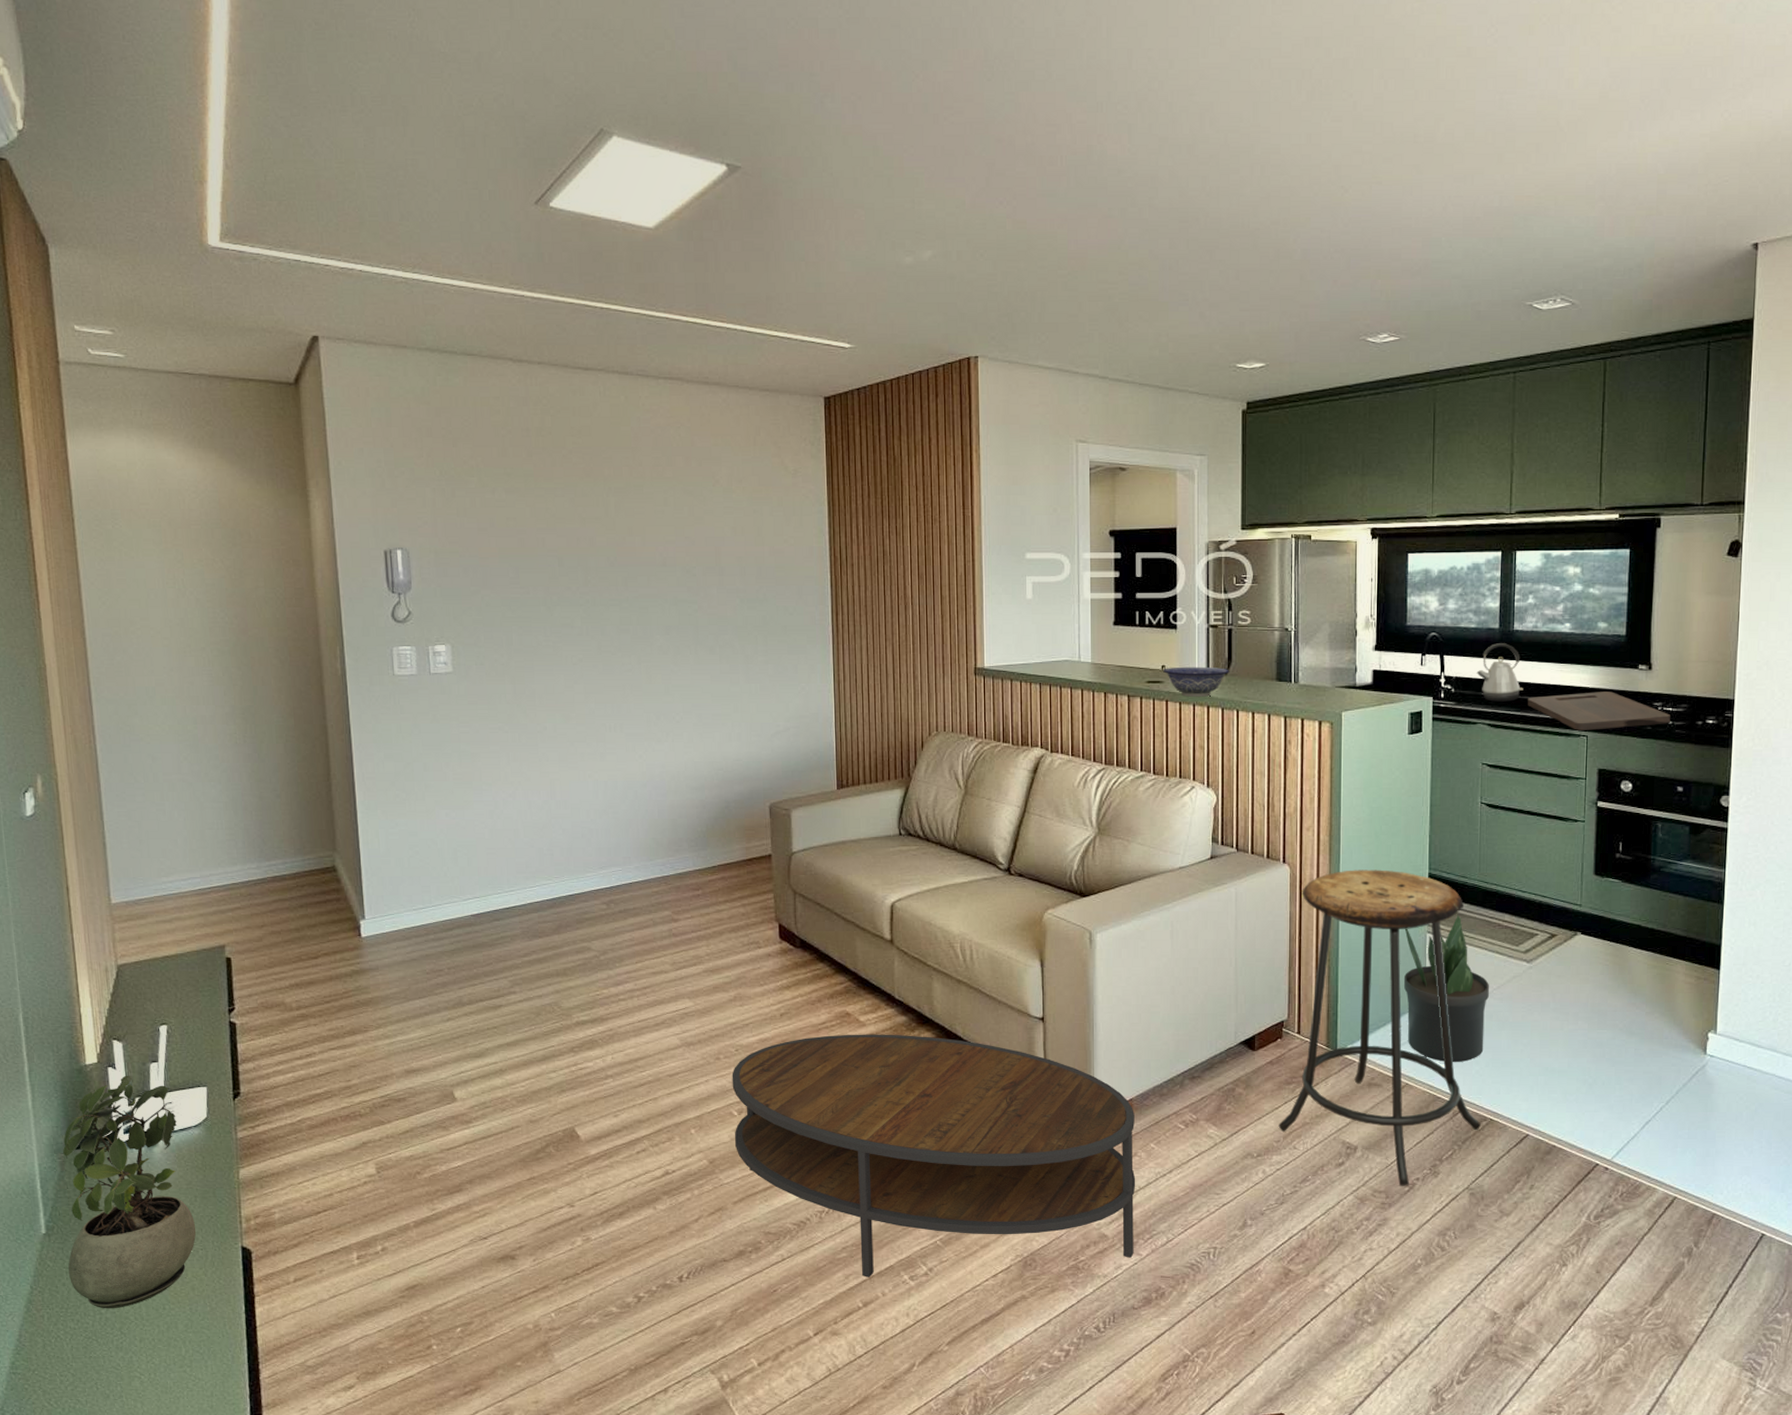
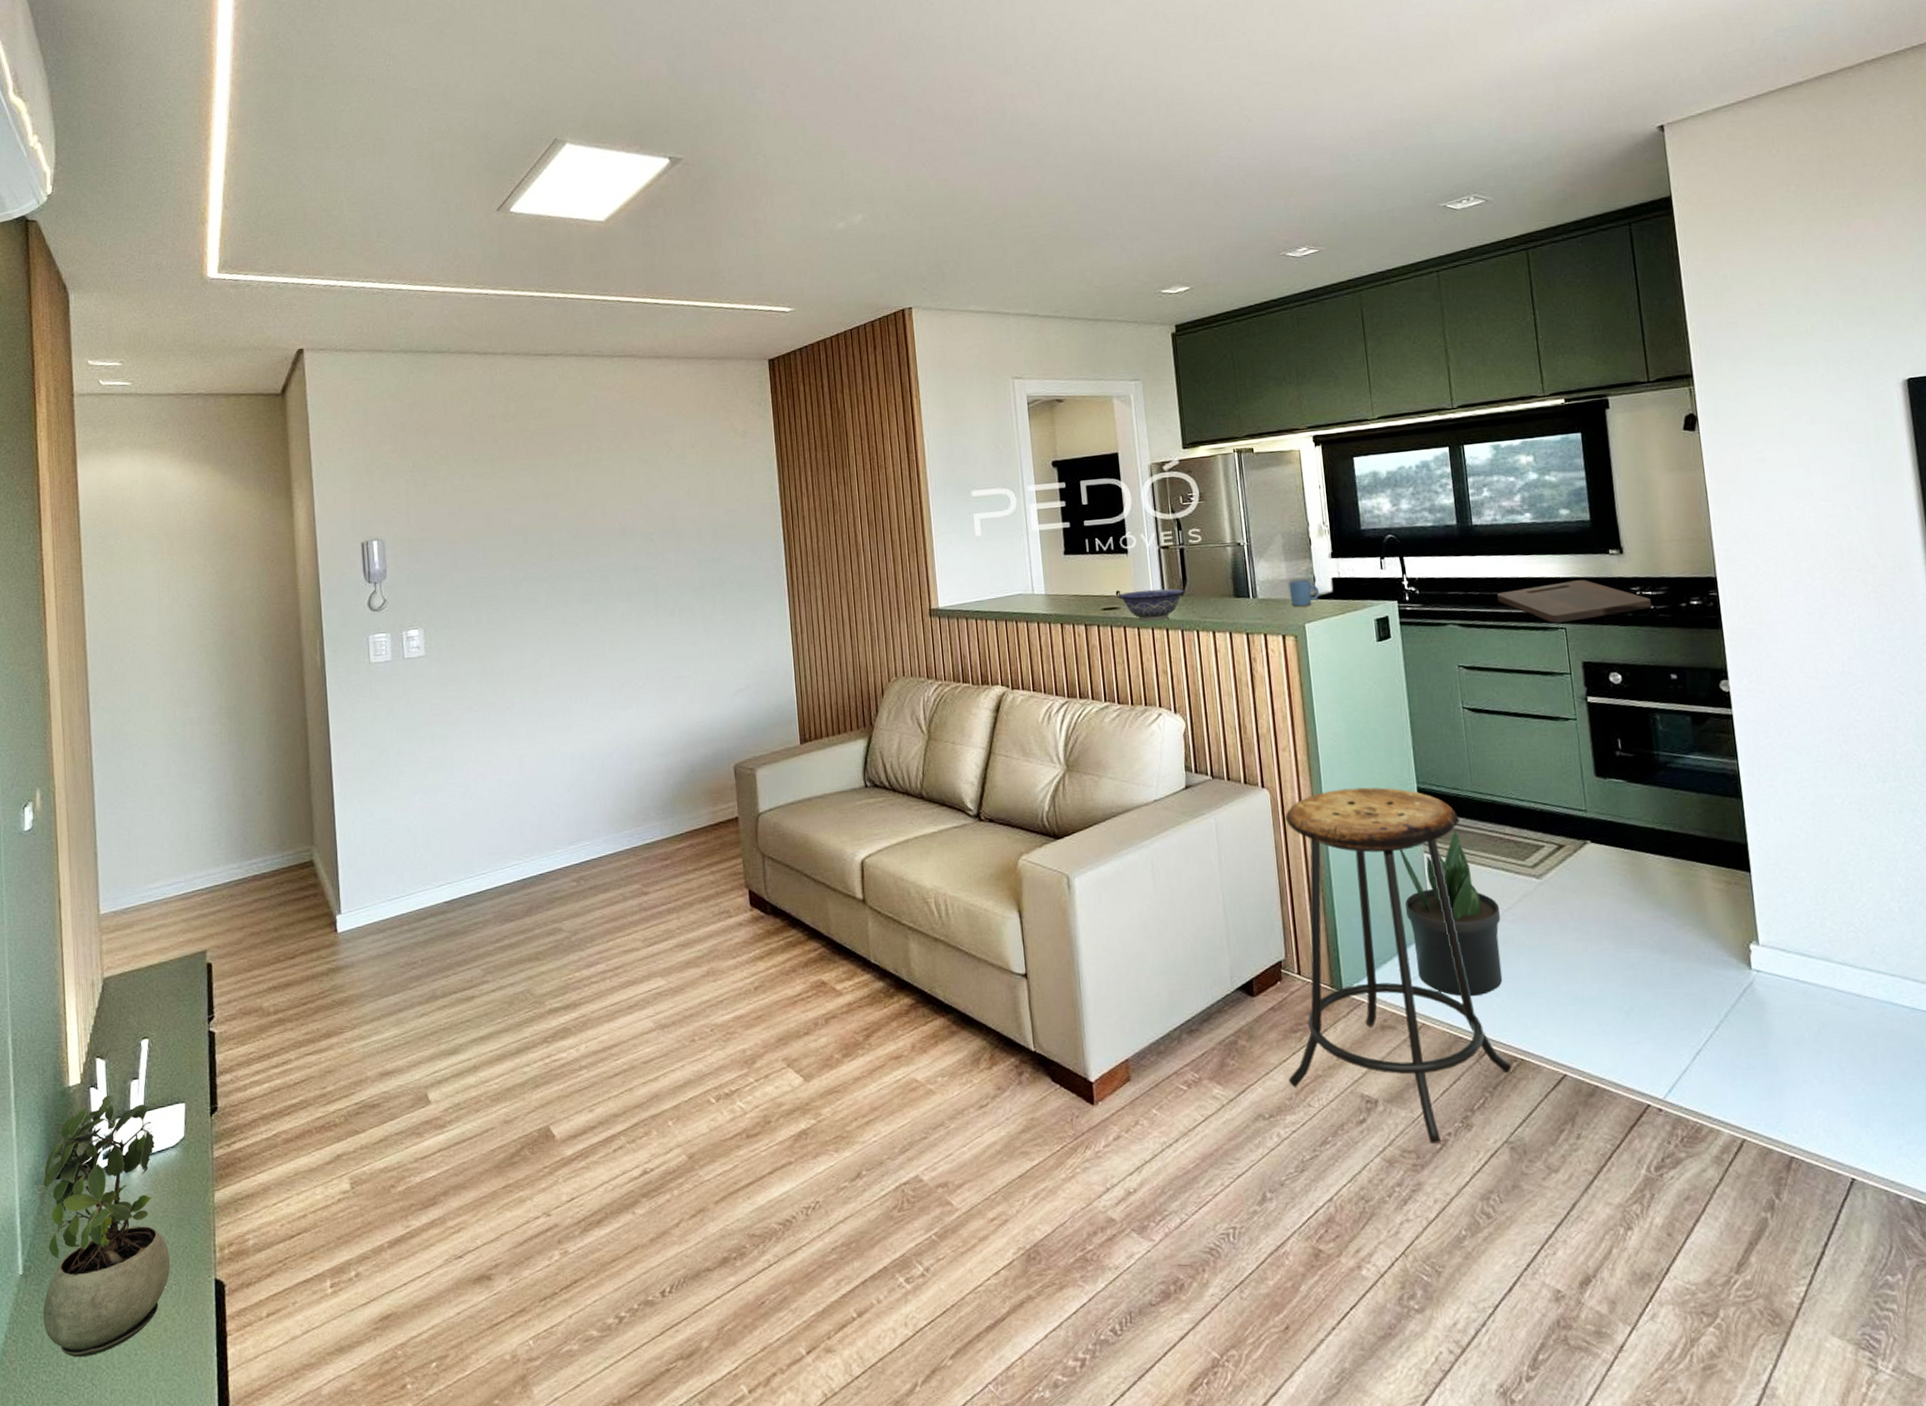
coffee table: present [732,1034,1136,1277] -> none [707,1002,1146,1282]
mug: none [1330,669,1359,696] -> present [1288,579,1319,608]
kettle: present [1476,643,1523,703] -> none [1439,539,1491,601]

